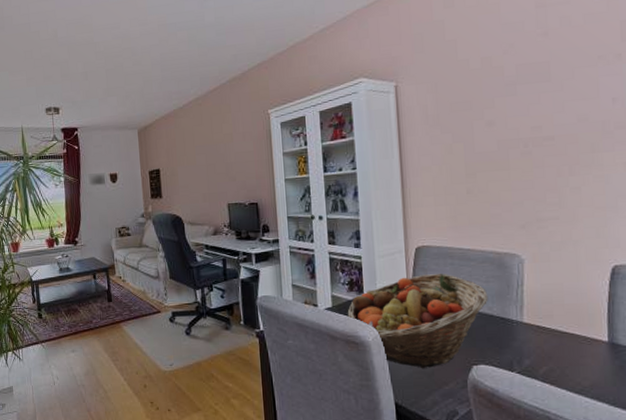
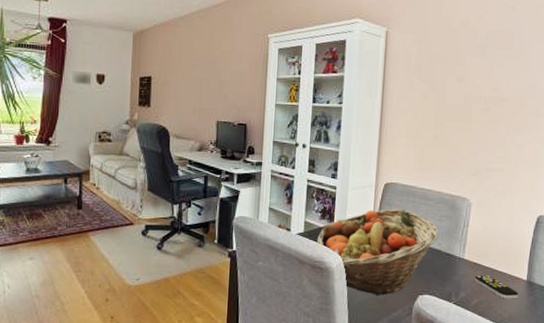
remote control: none [539,339,600,365] -> present [474,275,519,299]

